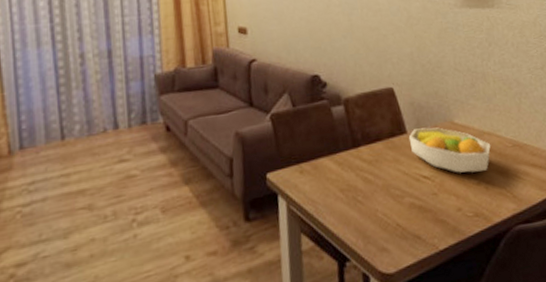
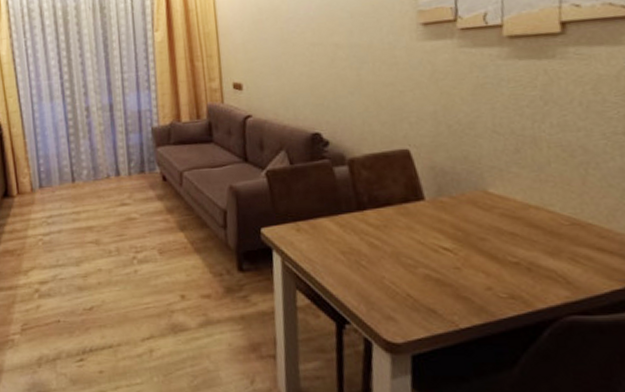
fruit bowl: present [408,127,491,173] -> none [426,195,539,250]

